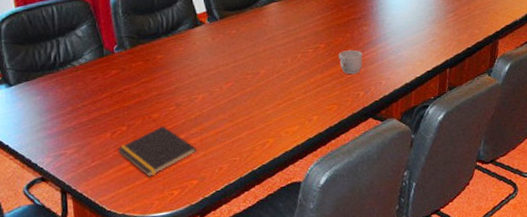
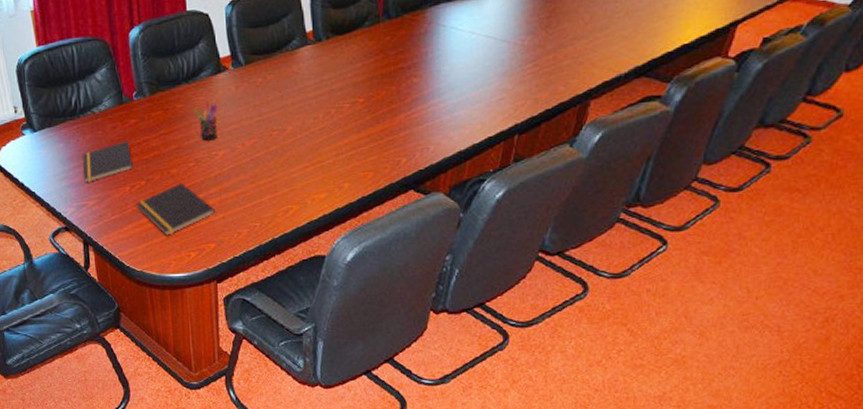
notepad: none [61,90,114,133] -> present [82,141,133,183]
pen holder: none [174,51,196,86] -> present [194,100,218,141]
mug: present [338,49,363,75] -> none [380,106,409,137]

